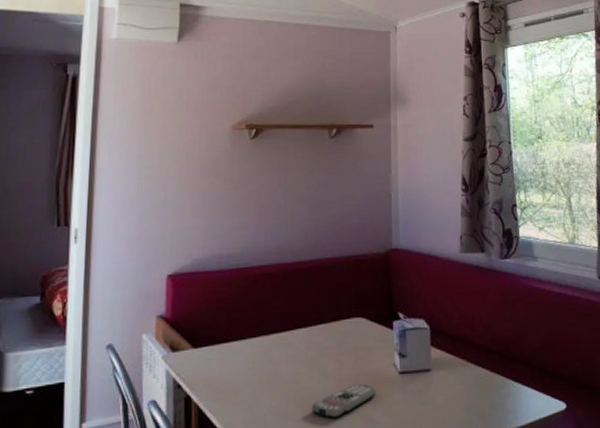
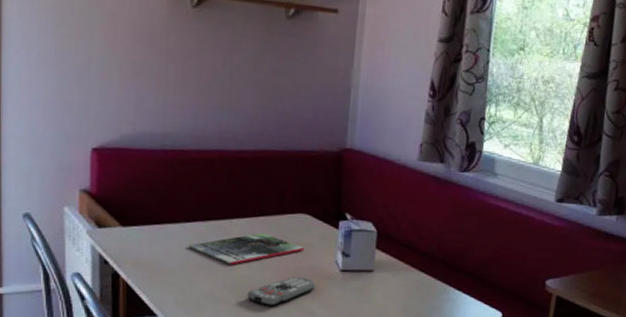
magazine: none [255,340,363,378] -> present [189,232,305,265]

